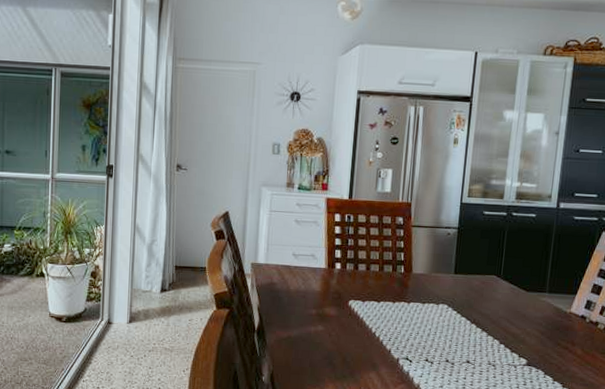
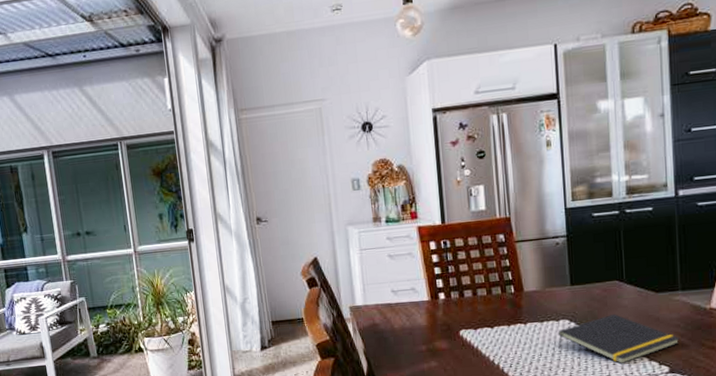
notepad: none [434,305,540,352] -> present [557,313,680,365]

